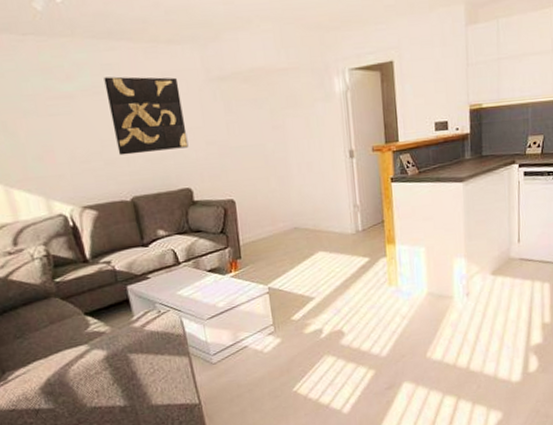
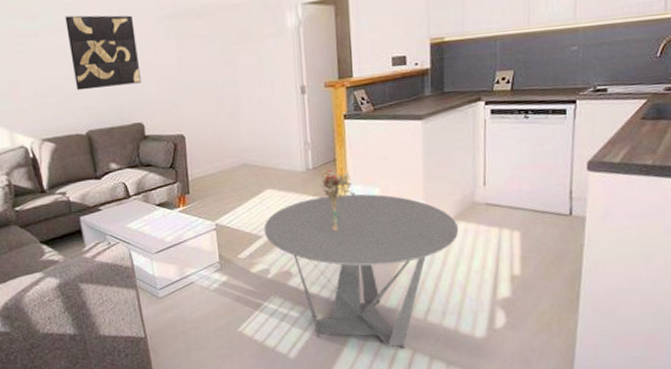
coffee table: none [316,253,497,397] -> present [263,193,459,349]
bouquet: none [370,231,403,290] -> present [321,169,356,231]

